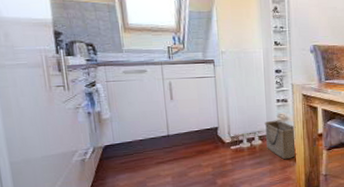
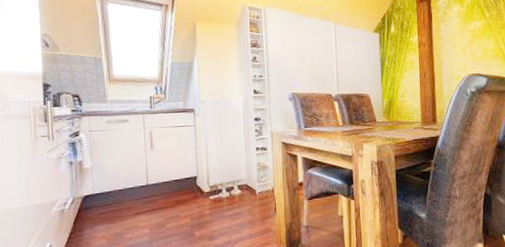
basket: present [264,120,297,160] -> none [243,168,277,210]

